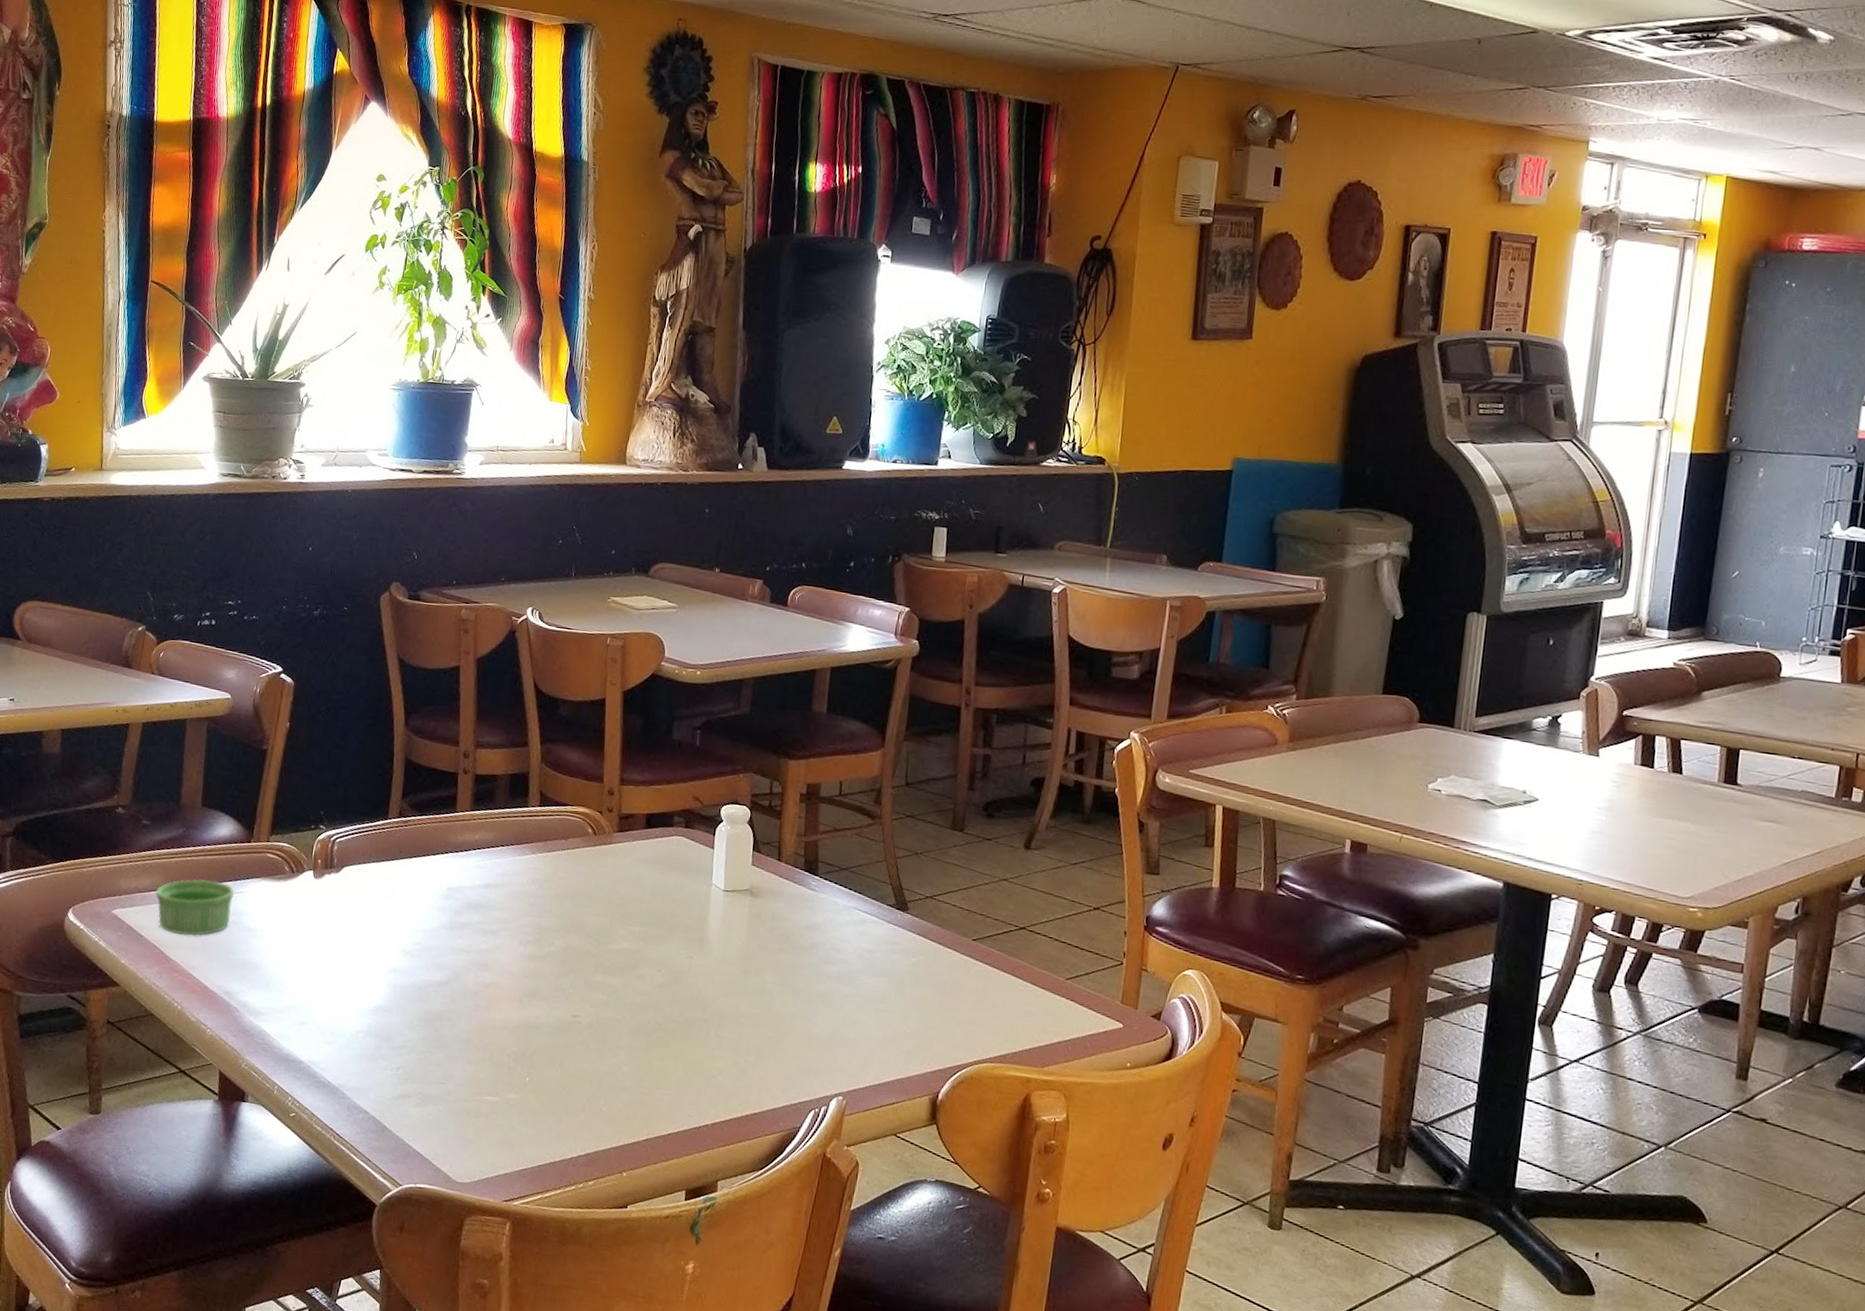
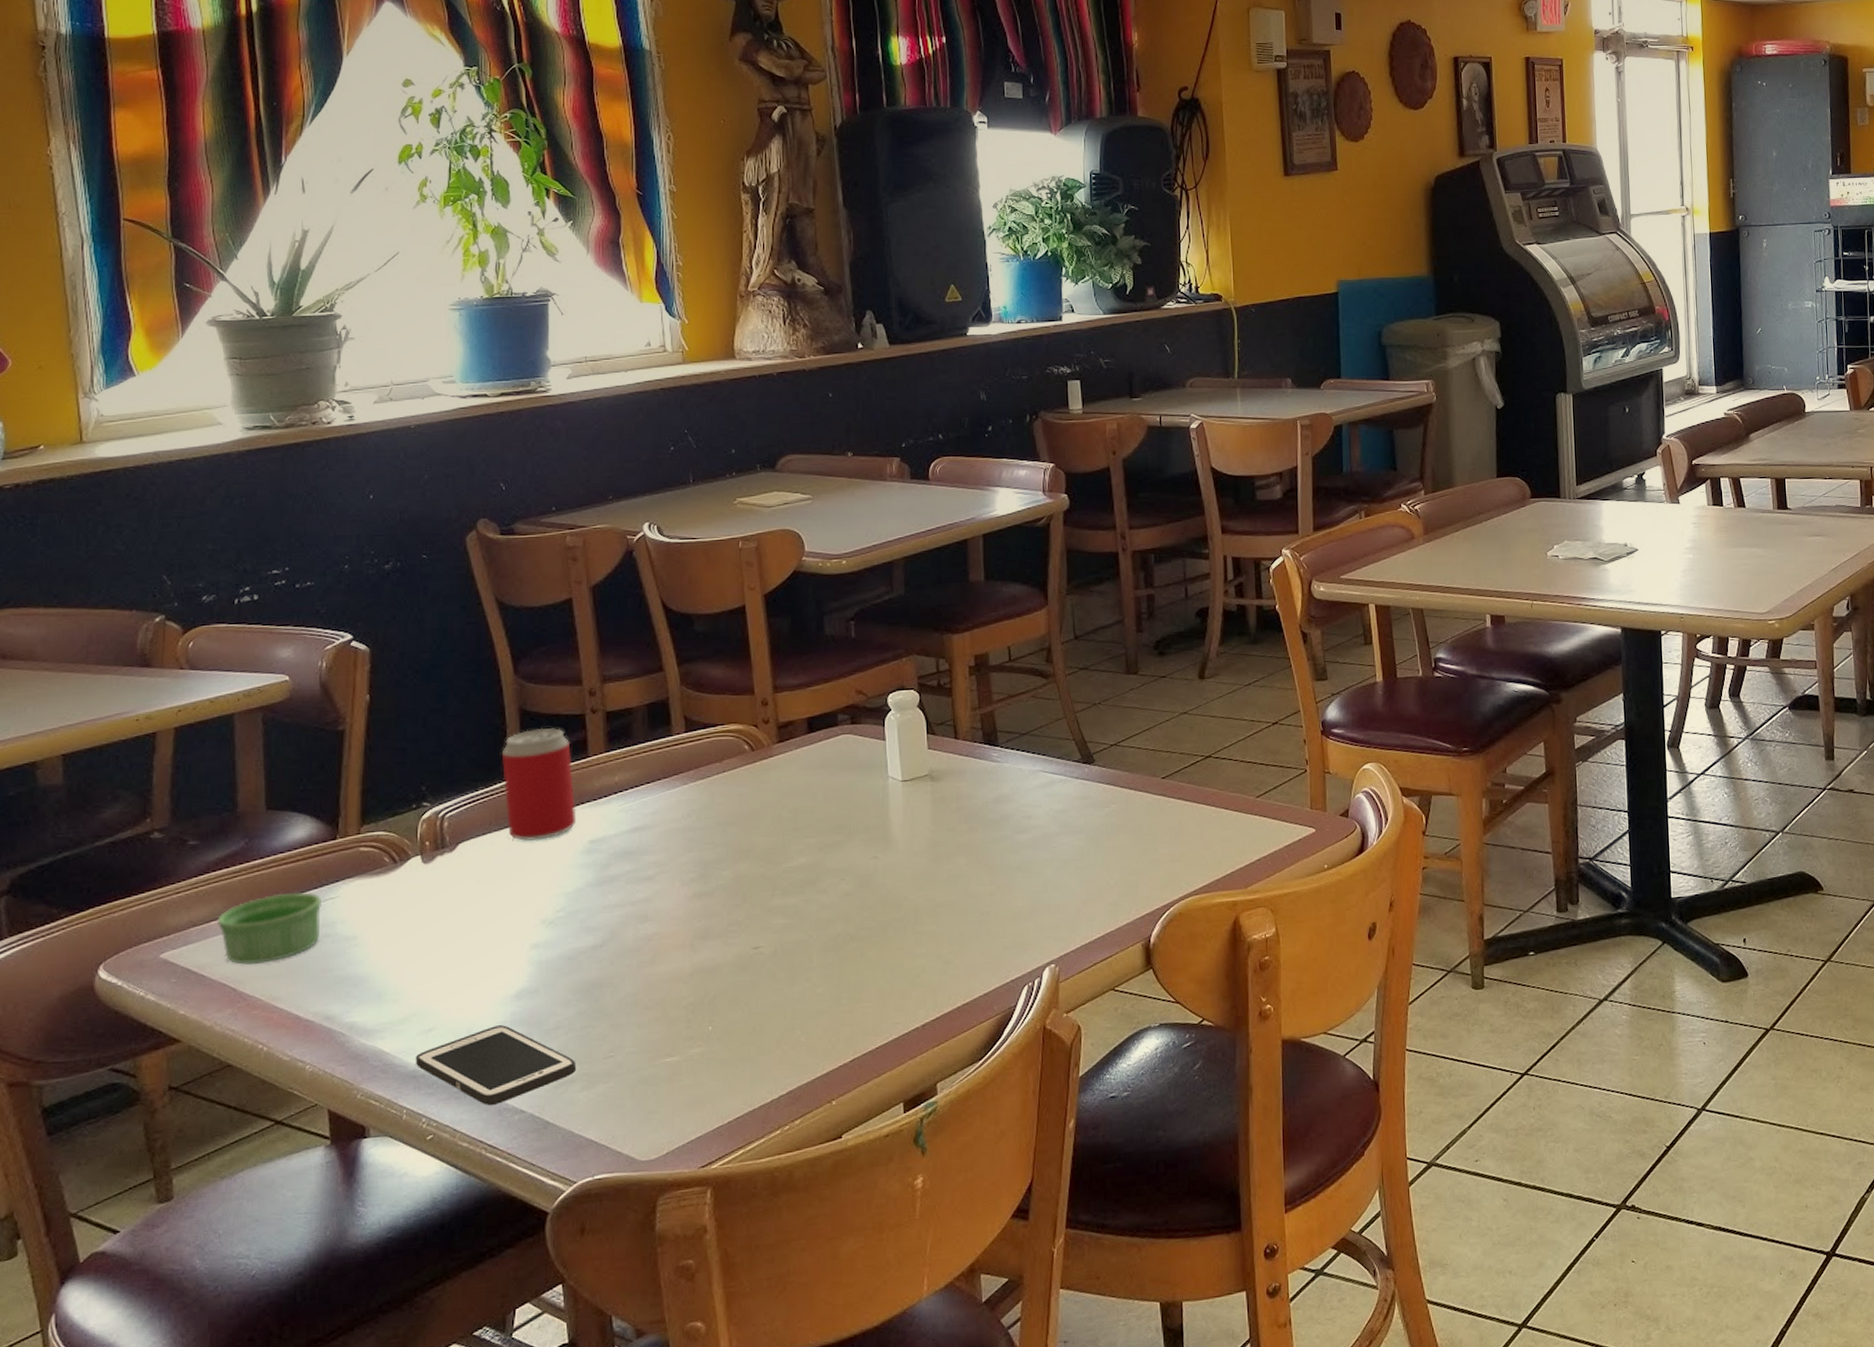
cell phone: none [289,1032,414,1101] -> present [415,1025,577,1106]
beverage can: none [383,778,443,879] -> present [502,728,577,841]

